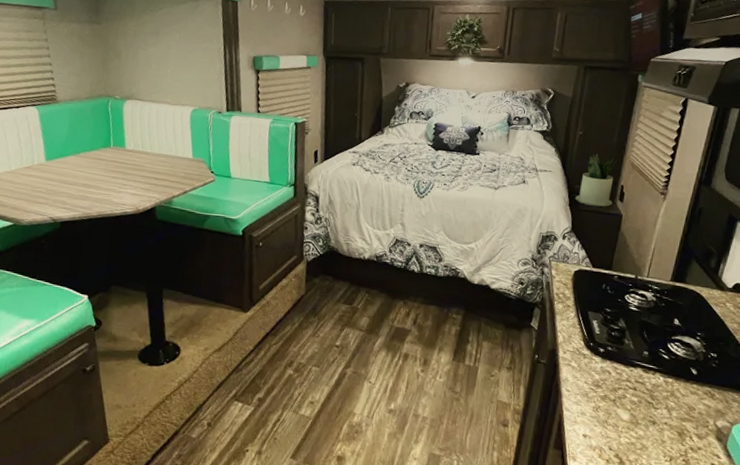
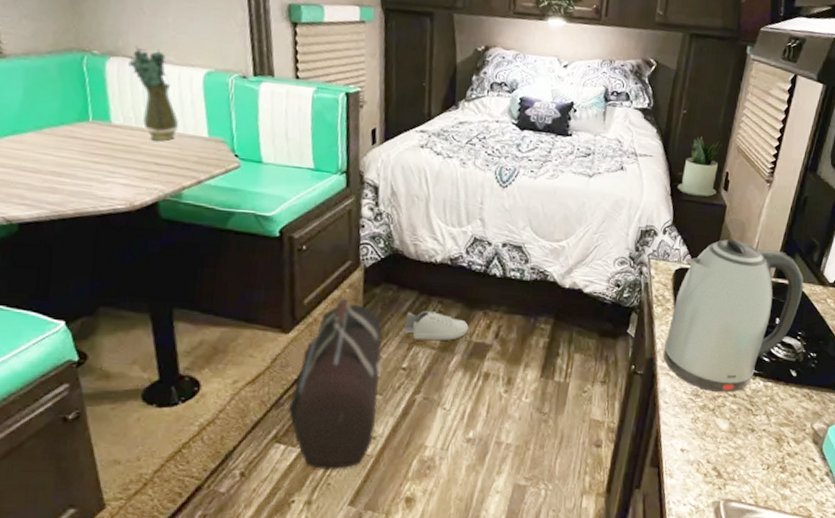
vase: none [139,91,172,162] -> present [128,45,178,141]
duffel bag: none [245,285,320,427] -> present [288,297,382,469]
shoe: none [338,298,391,325] -> present [404,310,469,341]
kettle: none [564,245,702,386] -> present [662,239,804,393]

